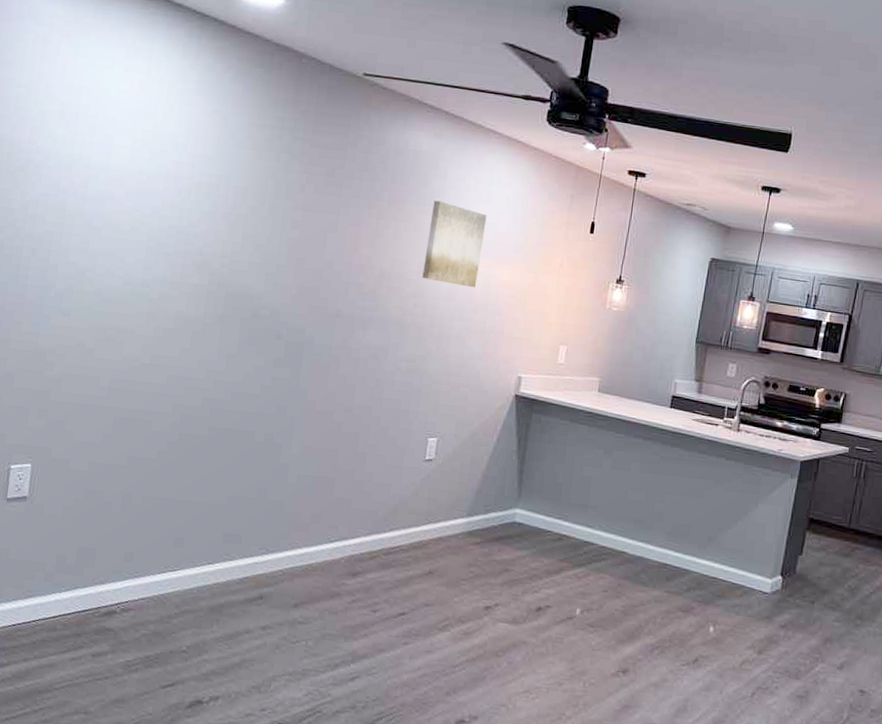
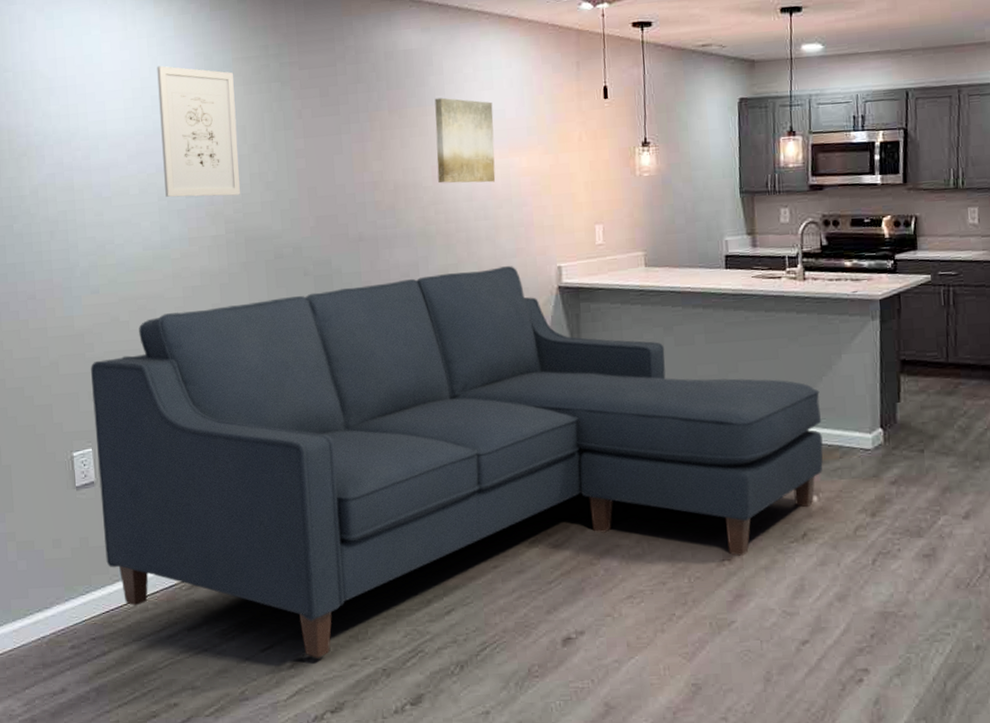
sofa: none [23,348,733,703] -> present [91,266,823,658]
wall art: none [156,114,246,251] -> present [157,65,240,198]

